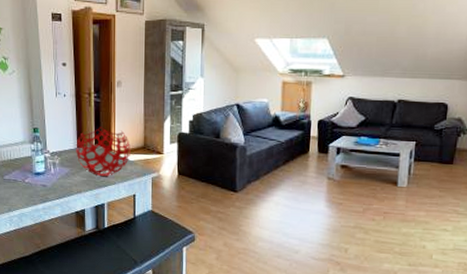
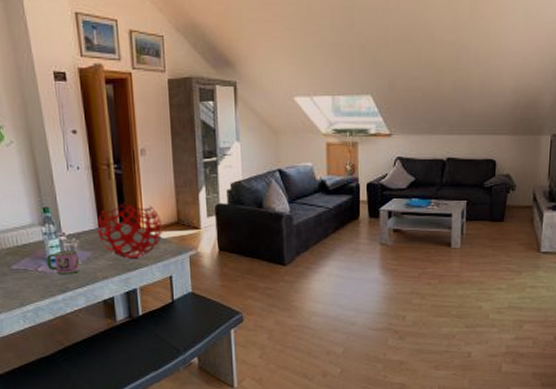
mug: none [33,166,60,187] -> present [47,250,81,275]

